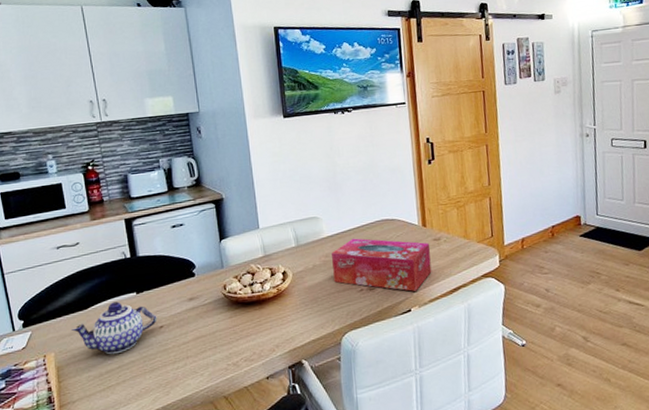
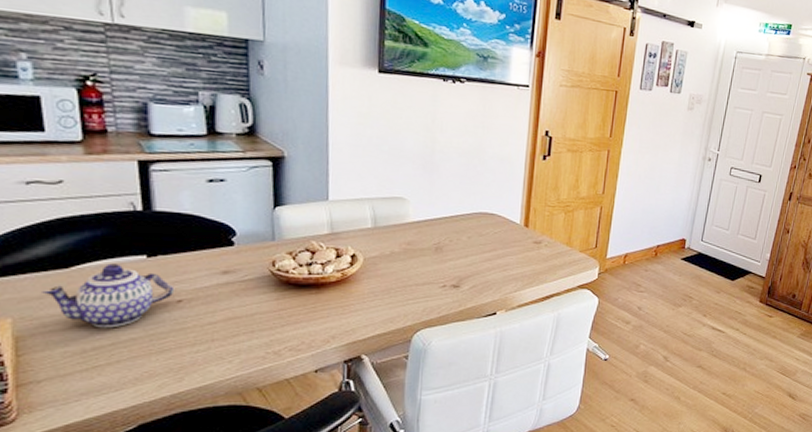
tissue box: present [332,238,432,292] -> none [413,228,529,294]

